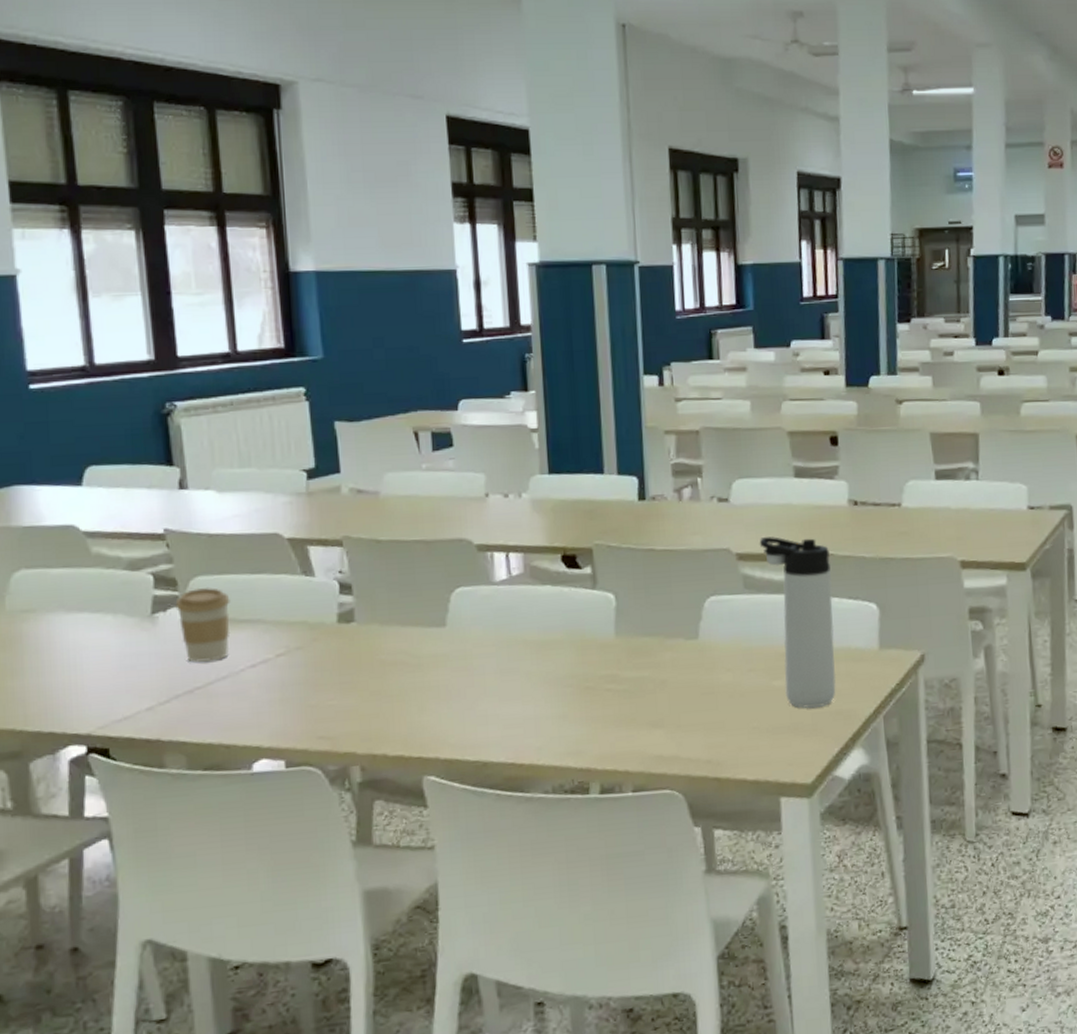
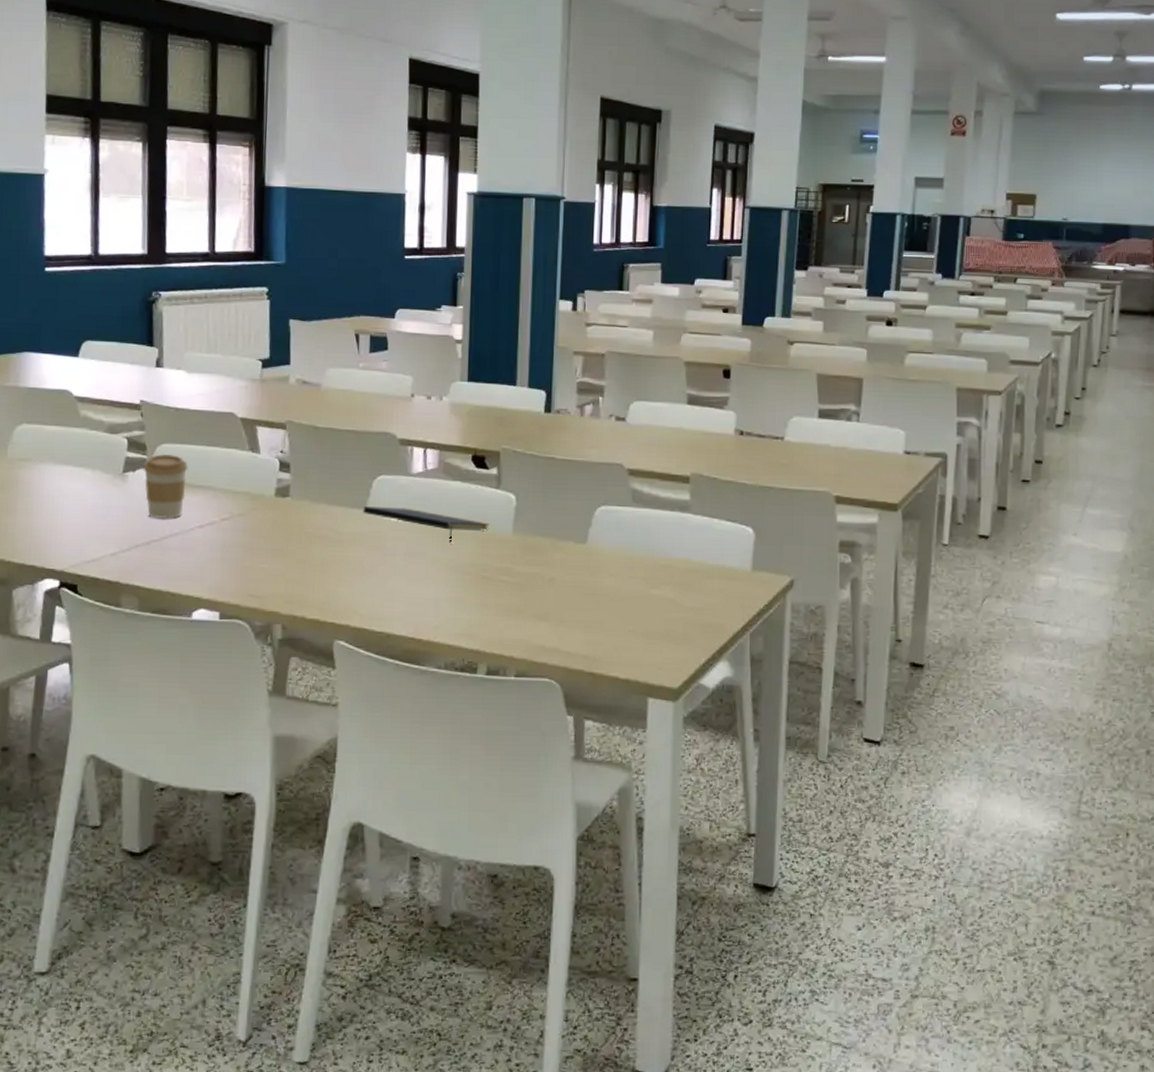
notepad: none [442,620,589,655] -> present [363,507,489,544]
thermos bottle: present [759,536,836,708] -> none [649,457,714,618]

